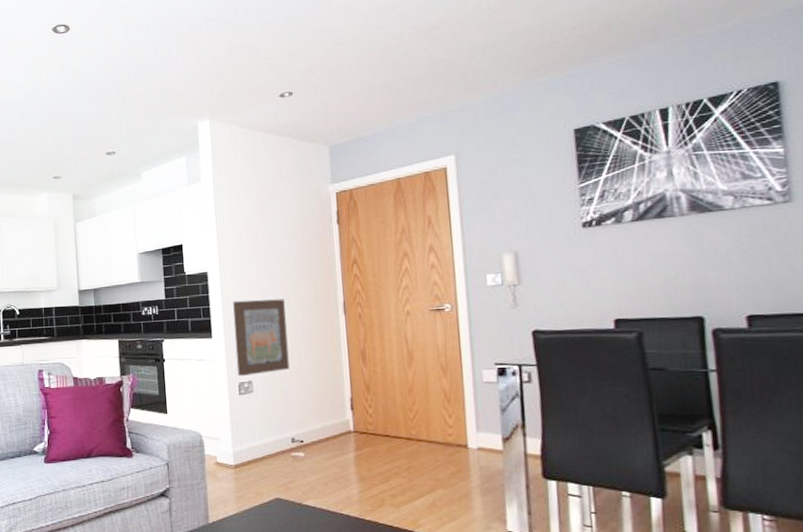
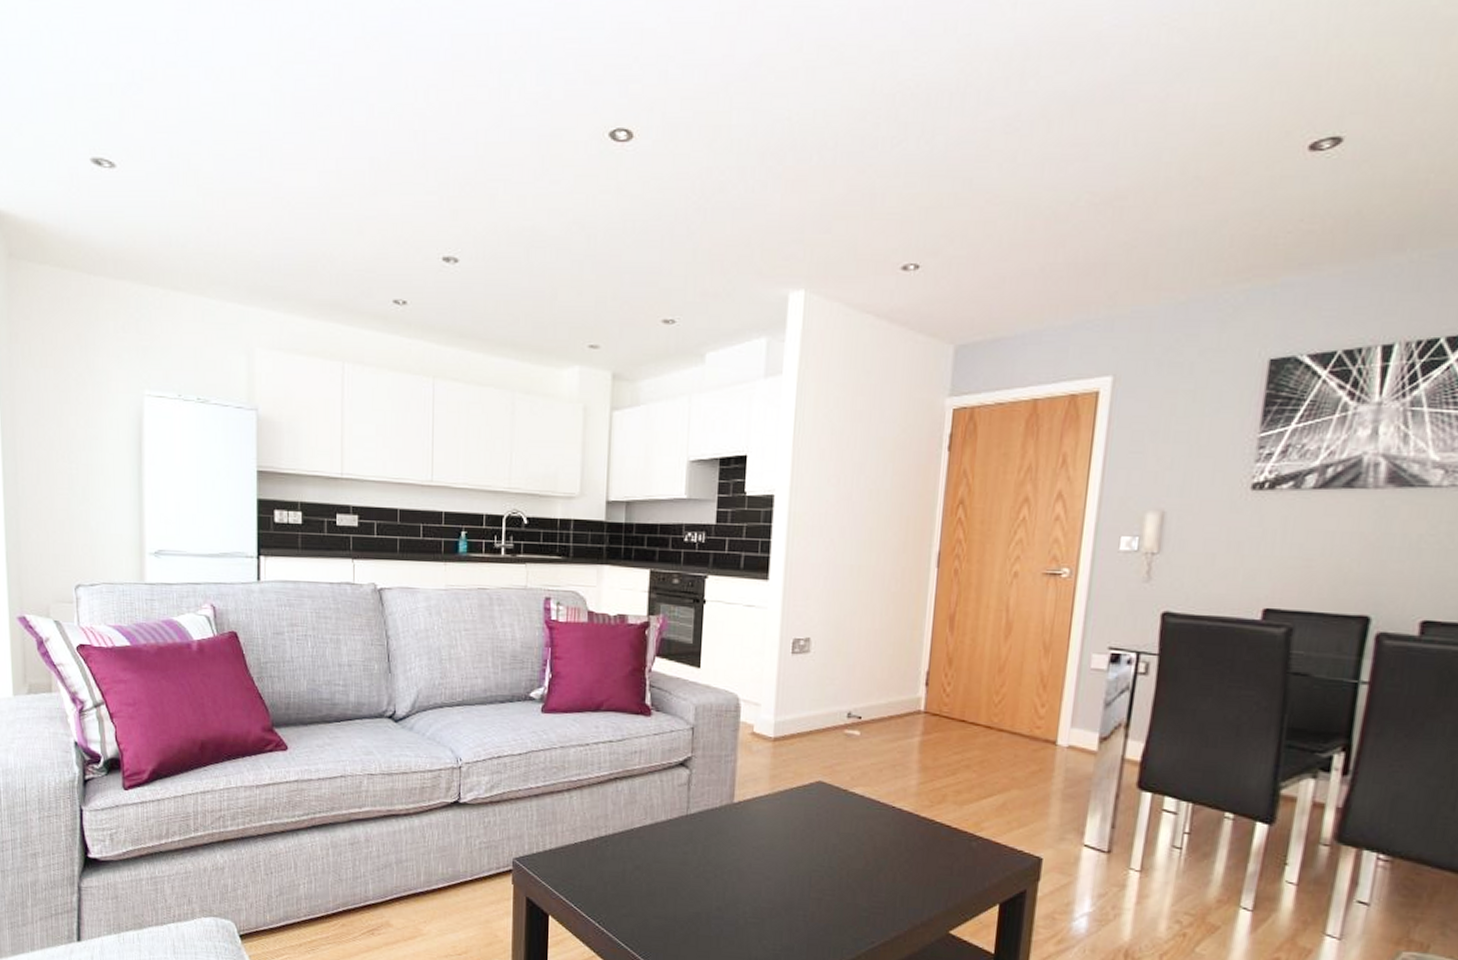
wall art: present [233,299,290,376] -> none [793,536,866,632]

